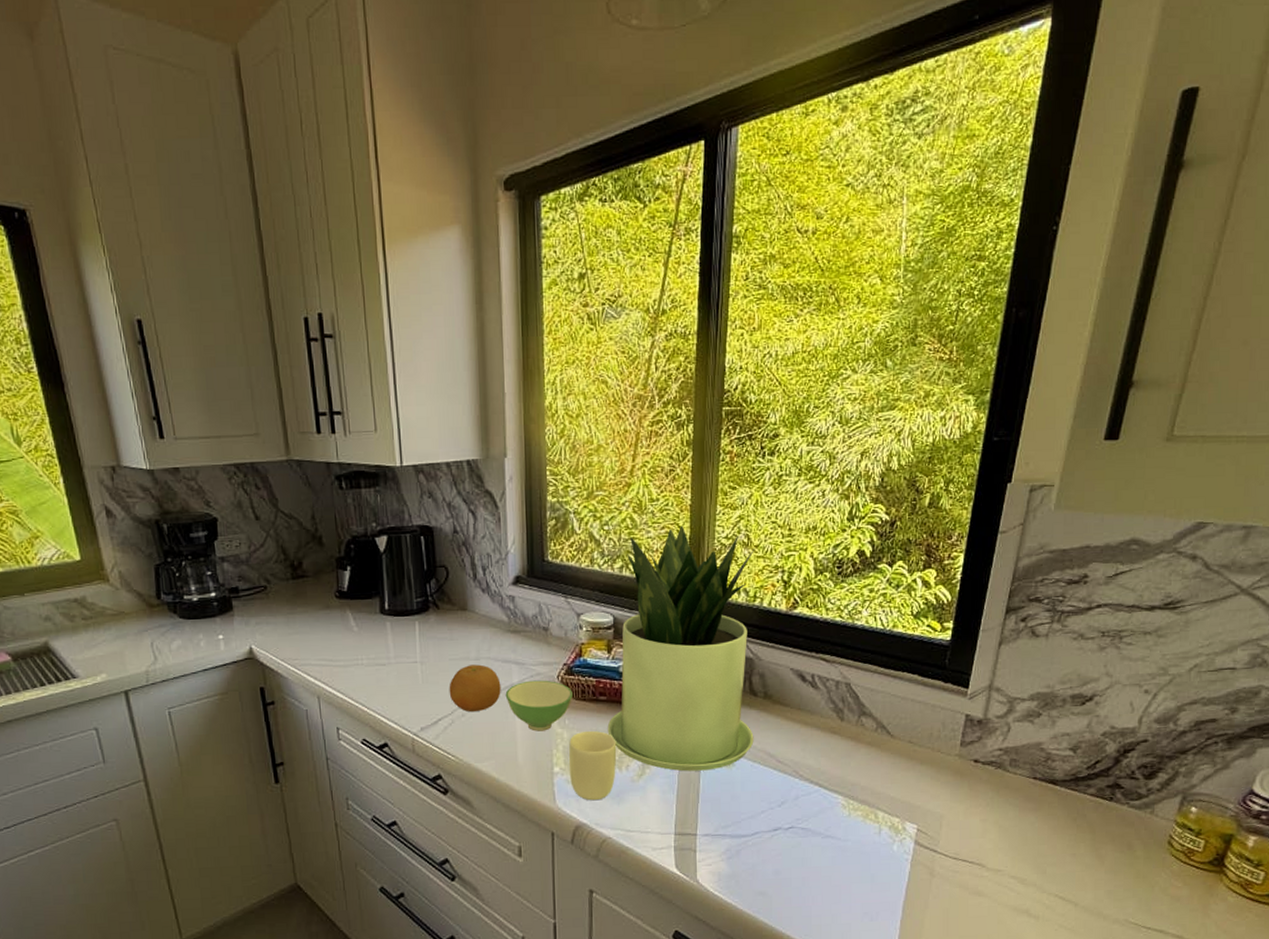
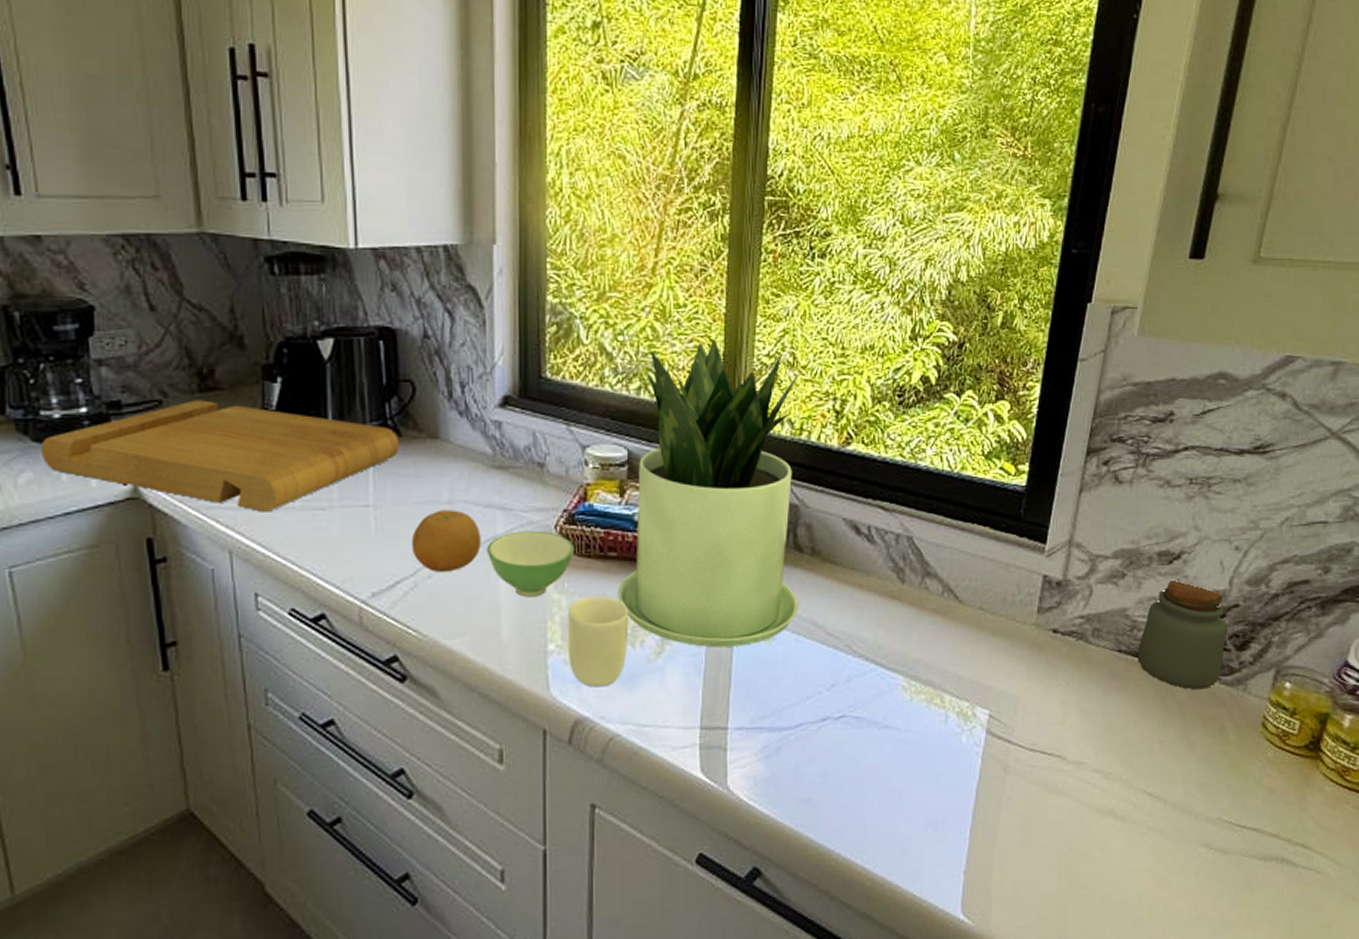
cutting board: none [185,585,439,668] -> present [40,400,401,512]
jar: none [1052,718,1137,812] -> present [1138,579,1228,690]

